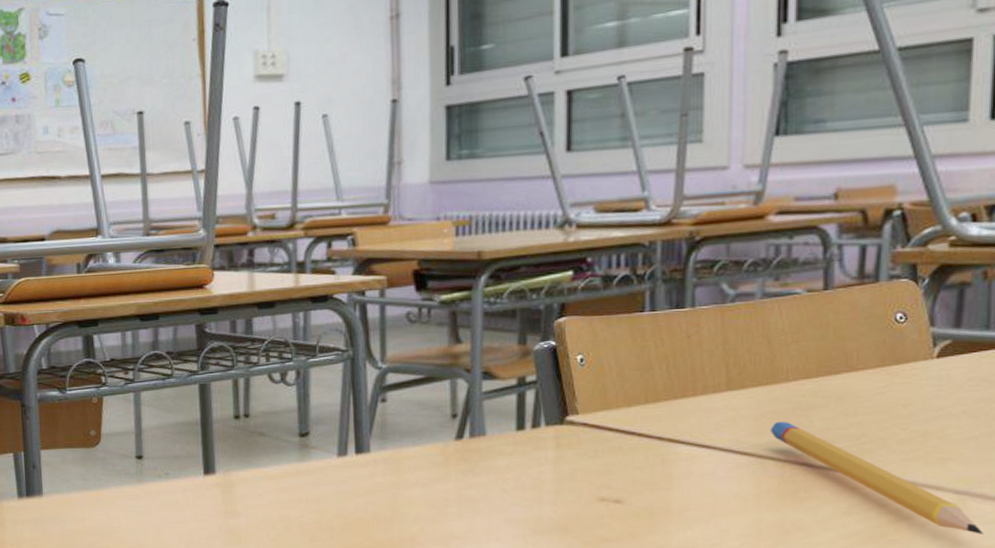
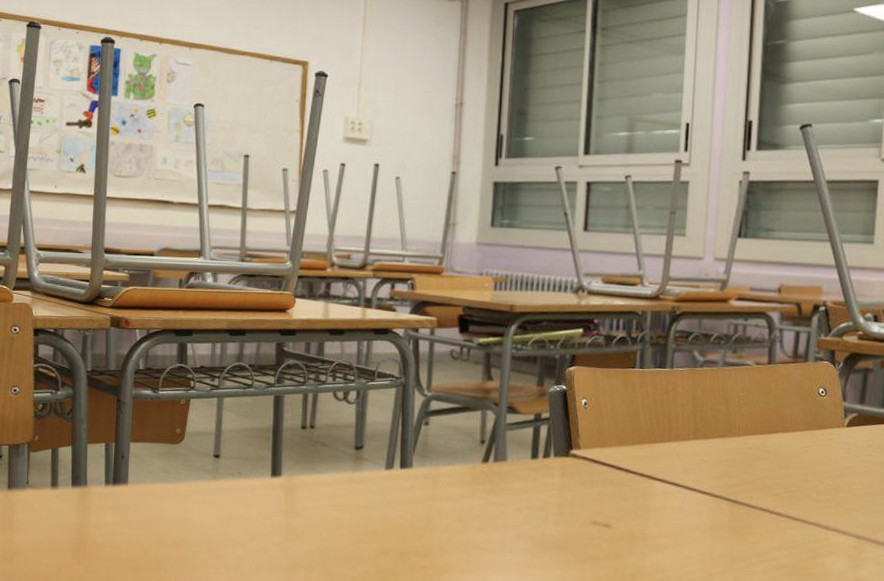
pencil: present [771,421,984,534] -> none [725,468,876,573]

